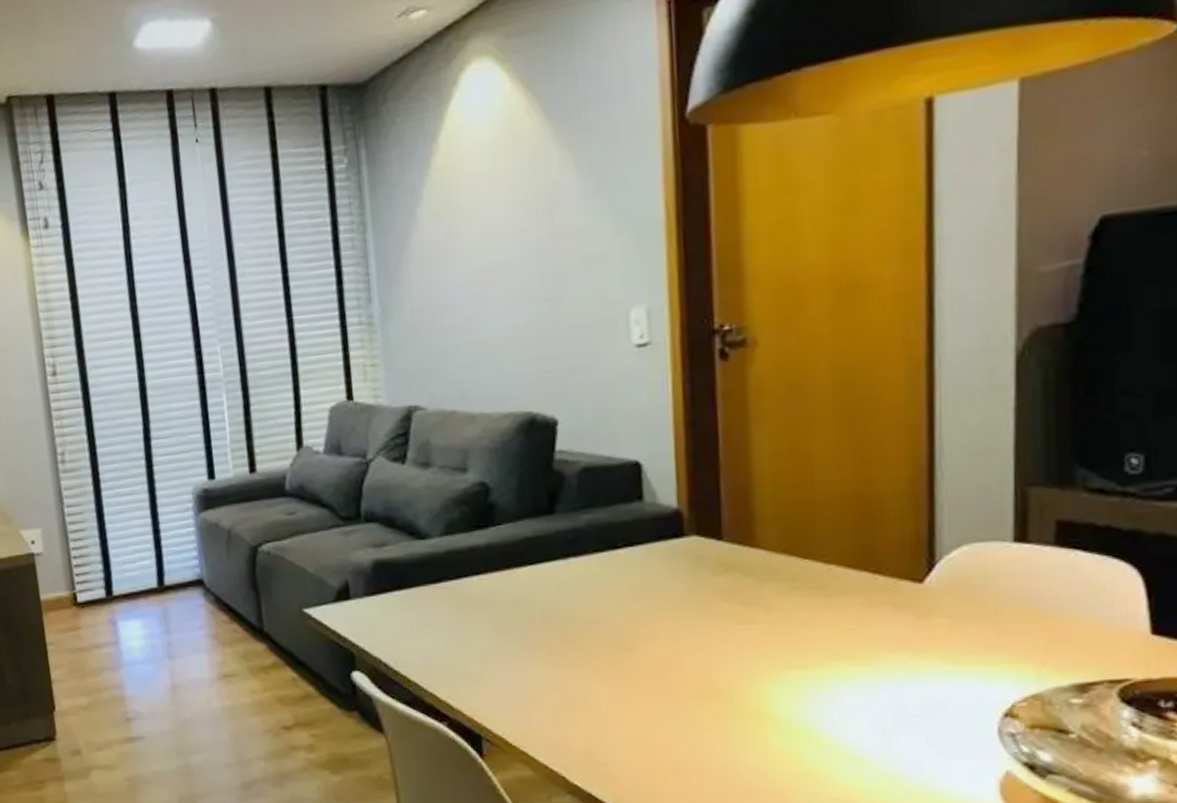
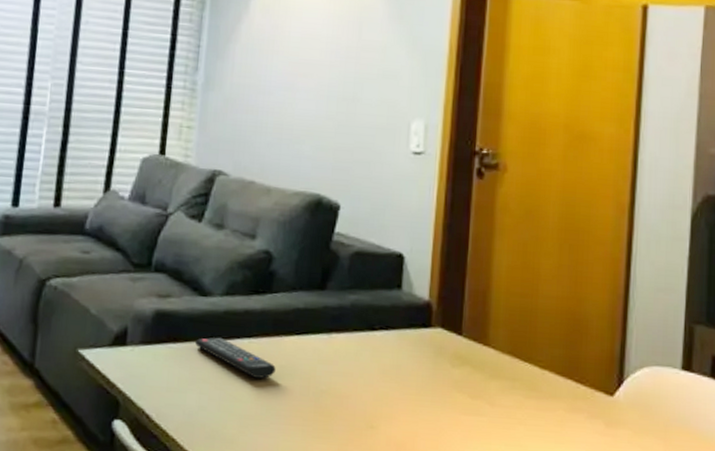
remote control: none [420,578,512,615] -> present [194,337,276,380]

